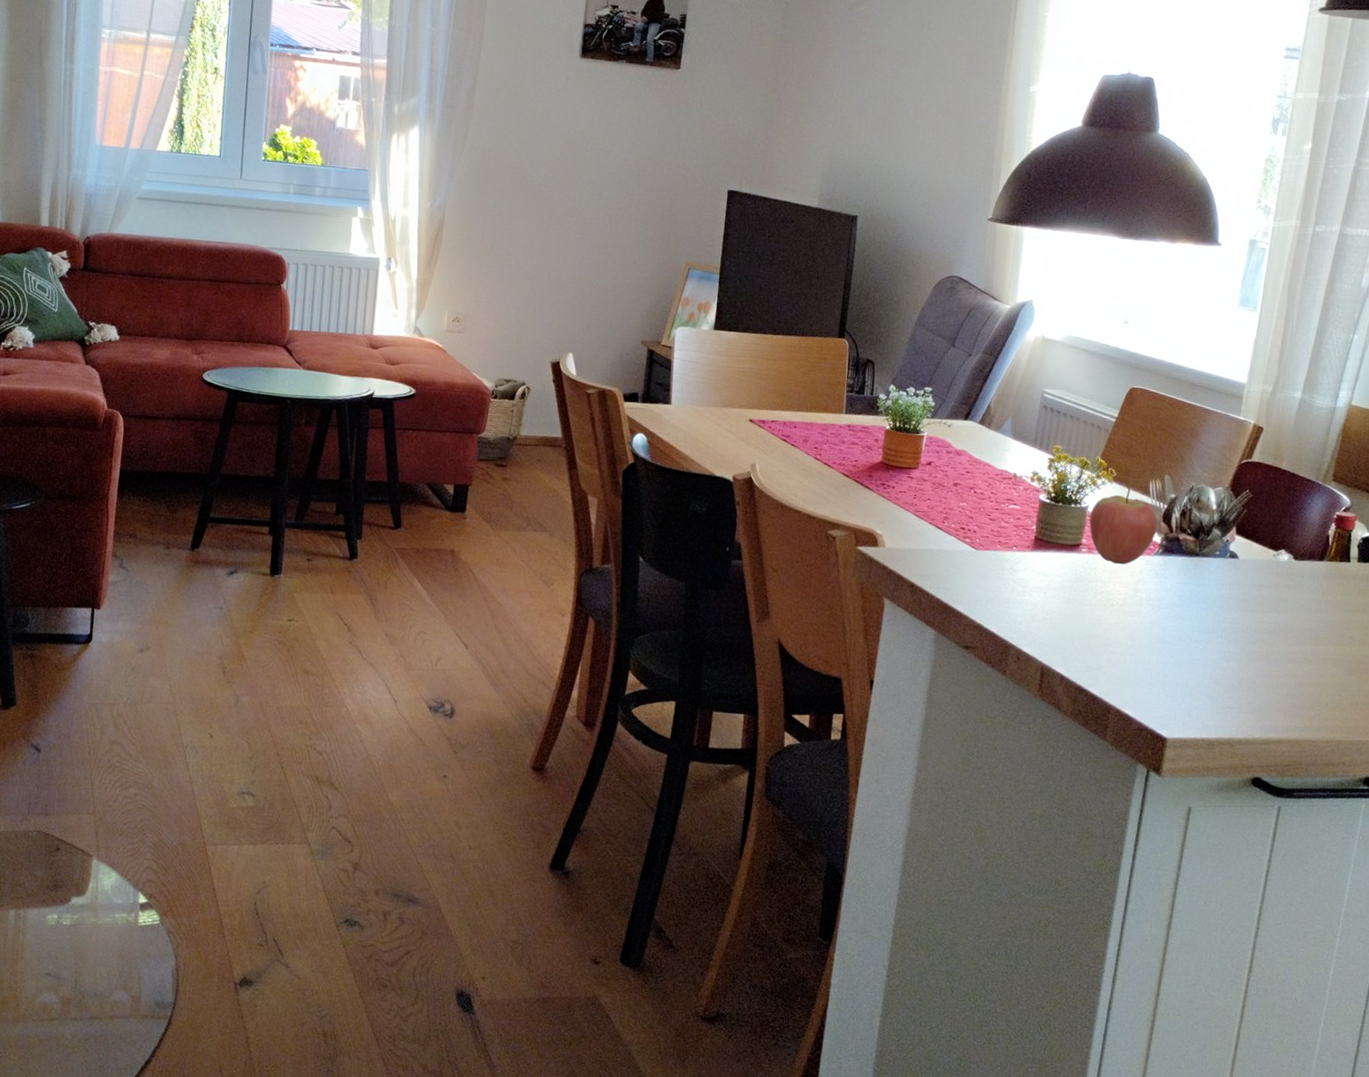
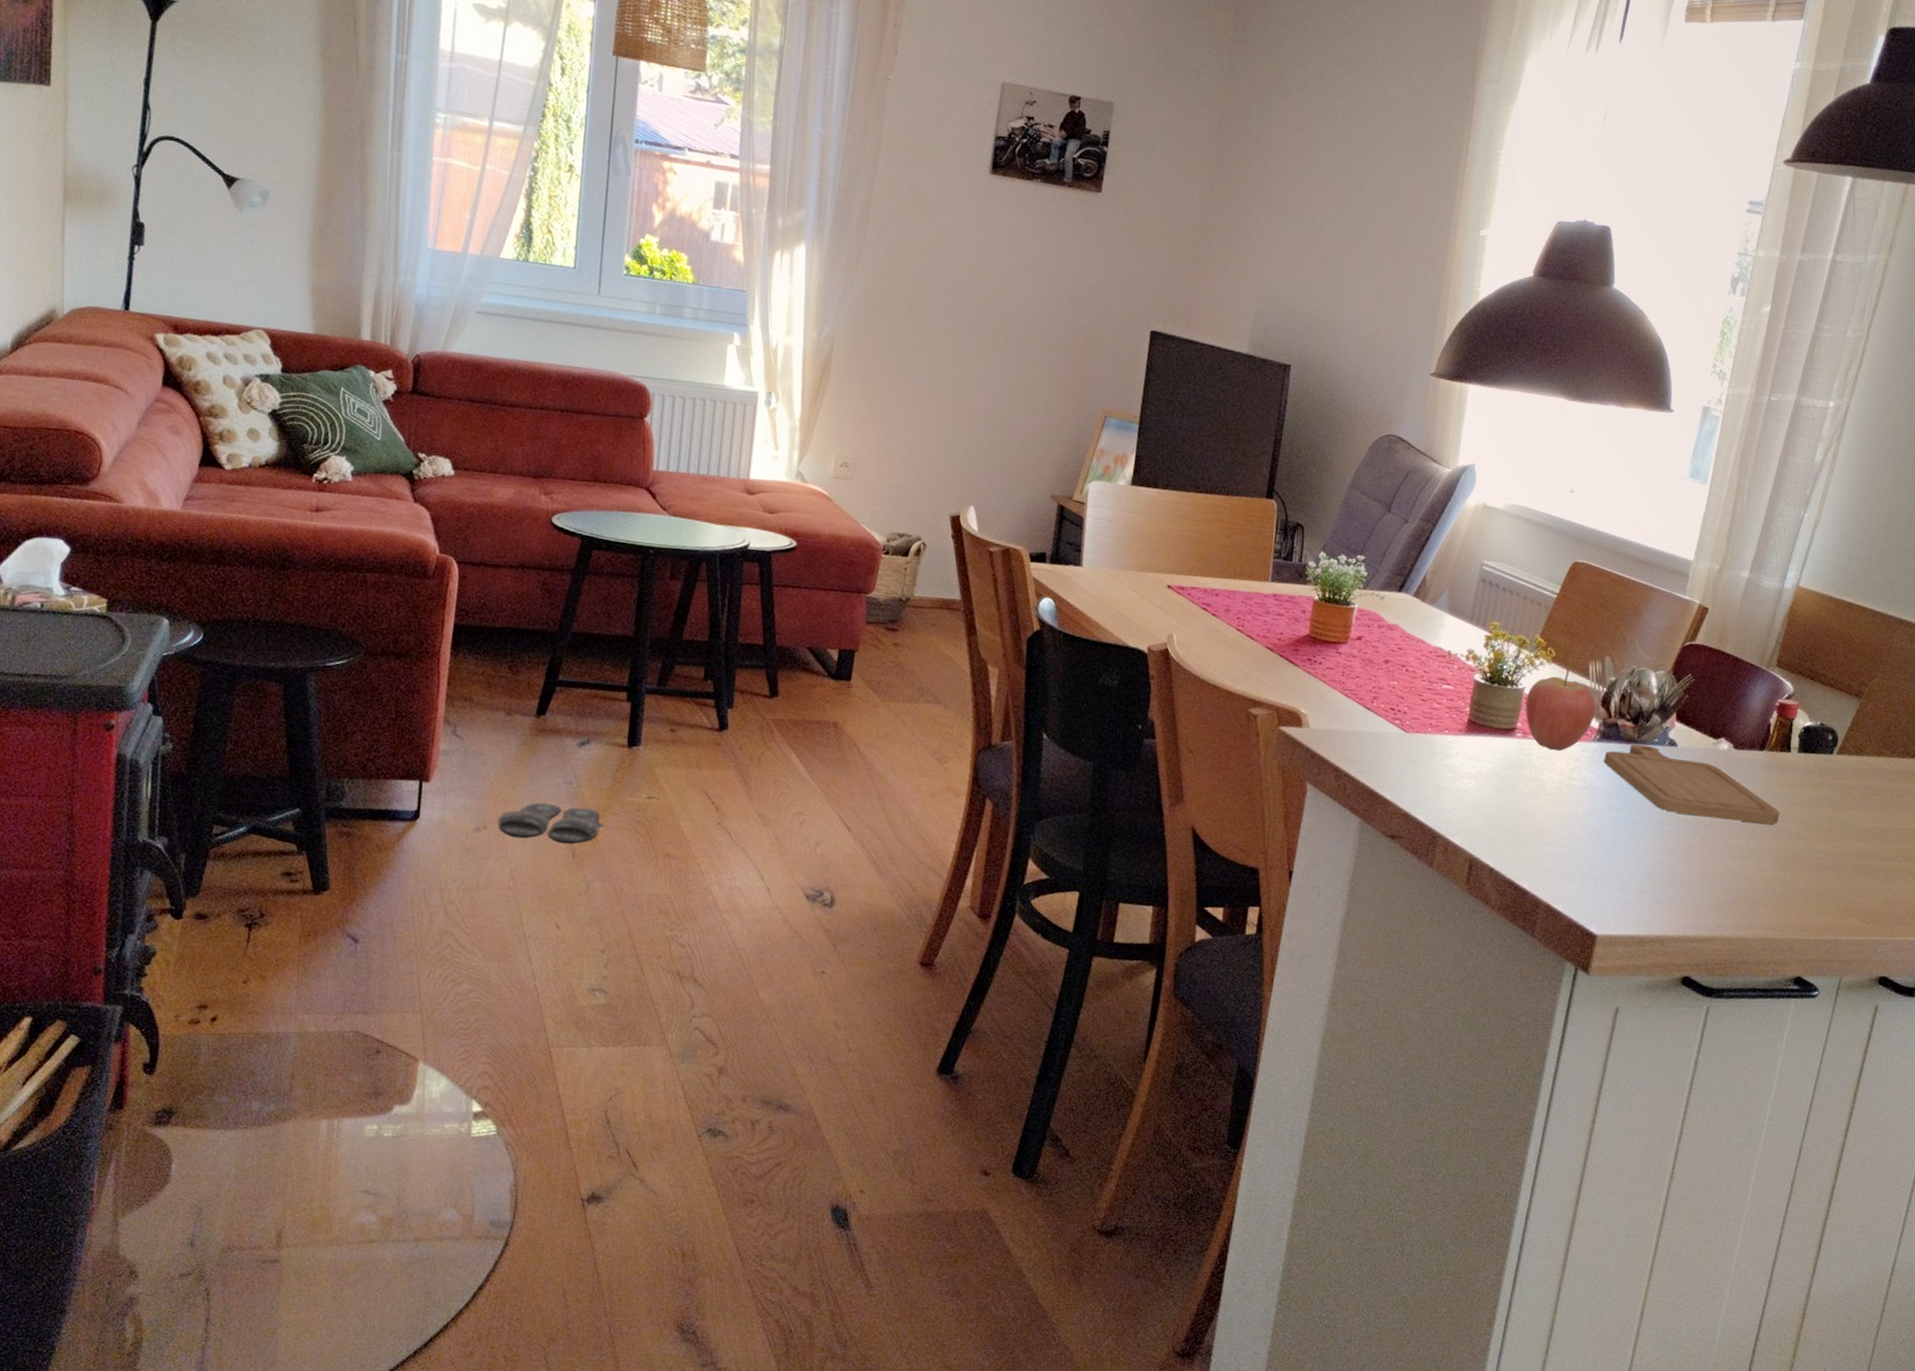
slippers: none [160,626,251,663] -> present [499,802,604,844]
chopping board: none [1167,556,1343,631] -> present [1603,744,1780,825]

